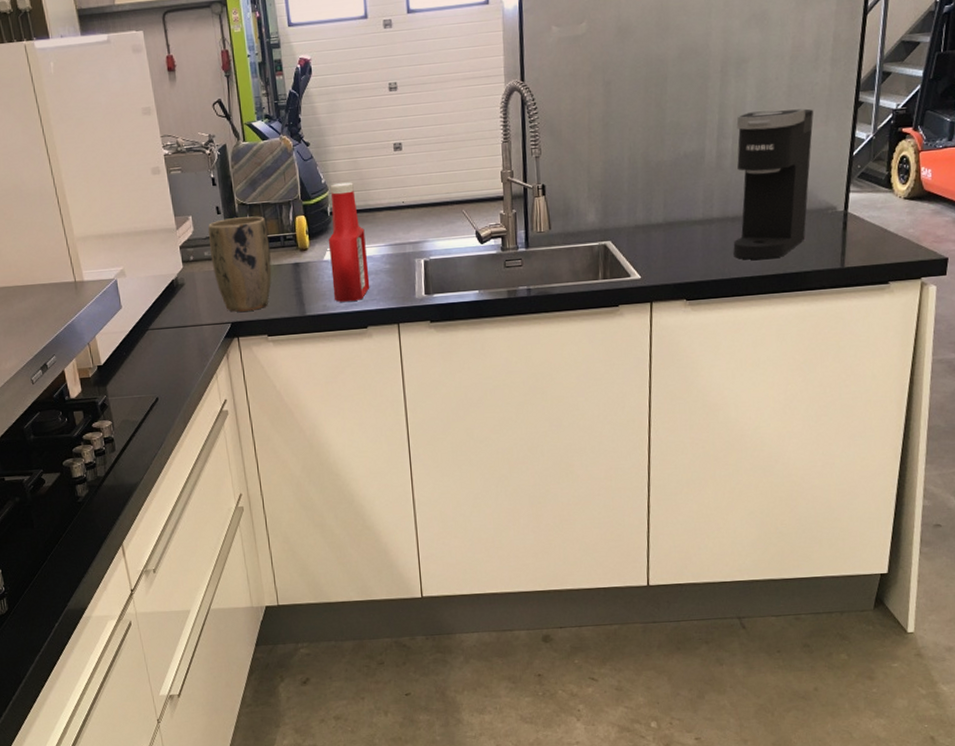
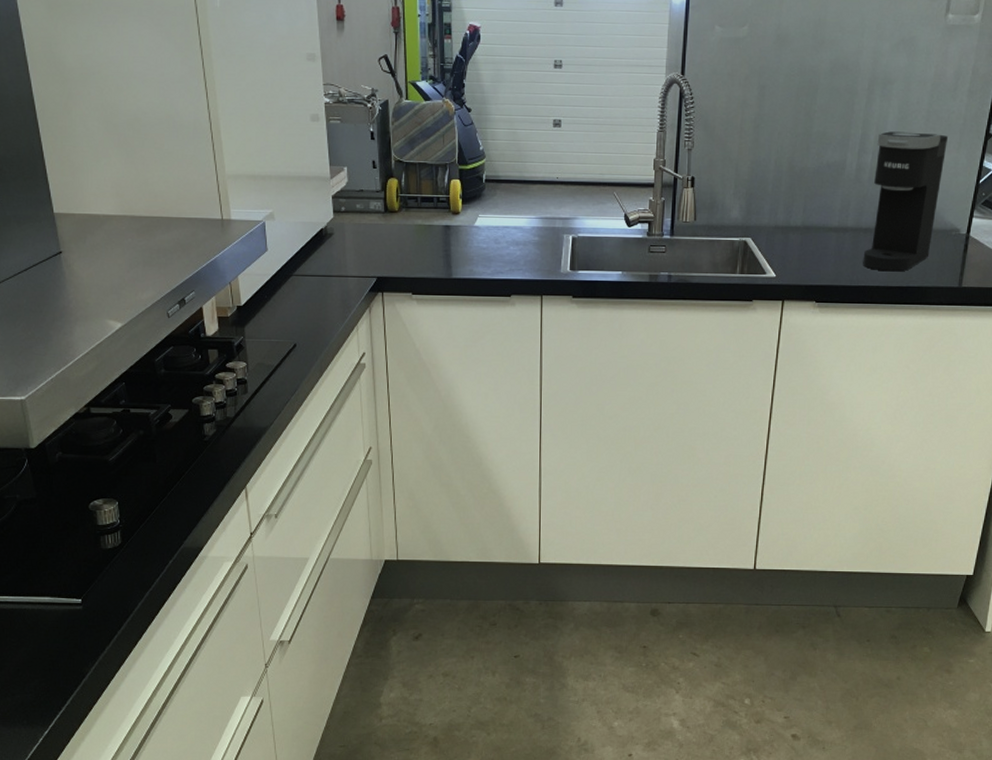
plant pot: present [207,216,272,312] -> none [362,174,422,267]
ketchup bottle: present [328,182,370,302] -> none [480,152,518,269]

